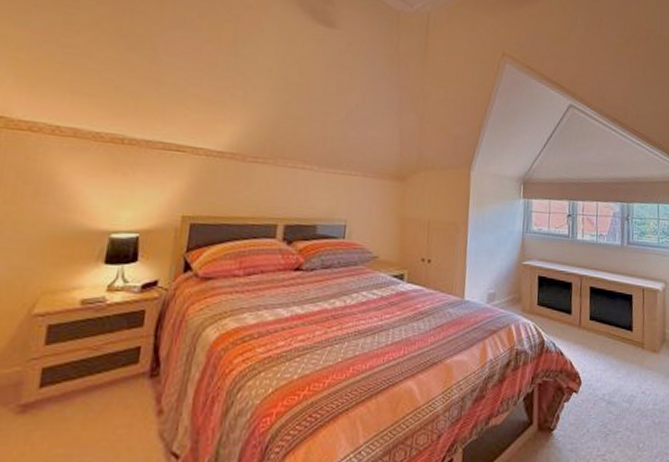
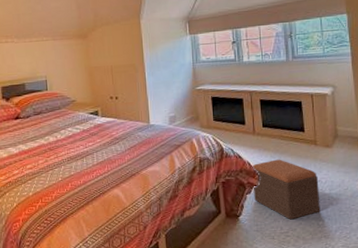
footstool: none [572,361,643,439] -> present [252,159,320,220]

